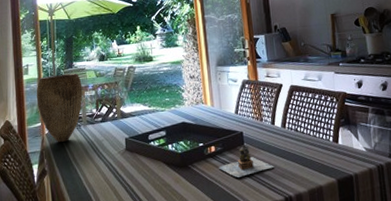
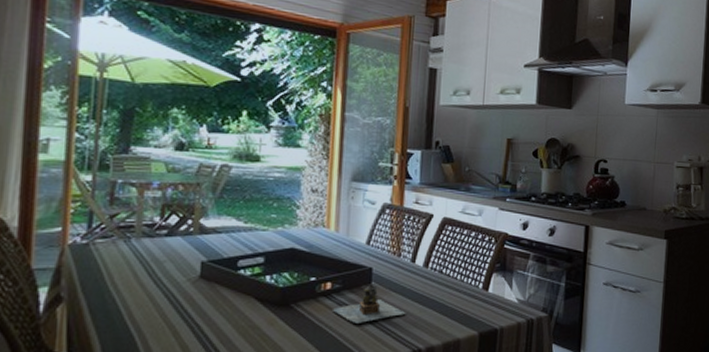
vase: present [36,73,83,142] -> none [58,160,142,258]

